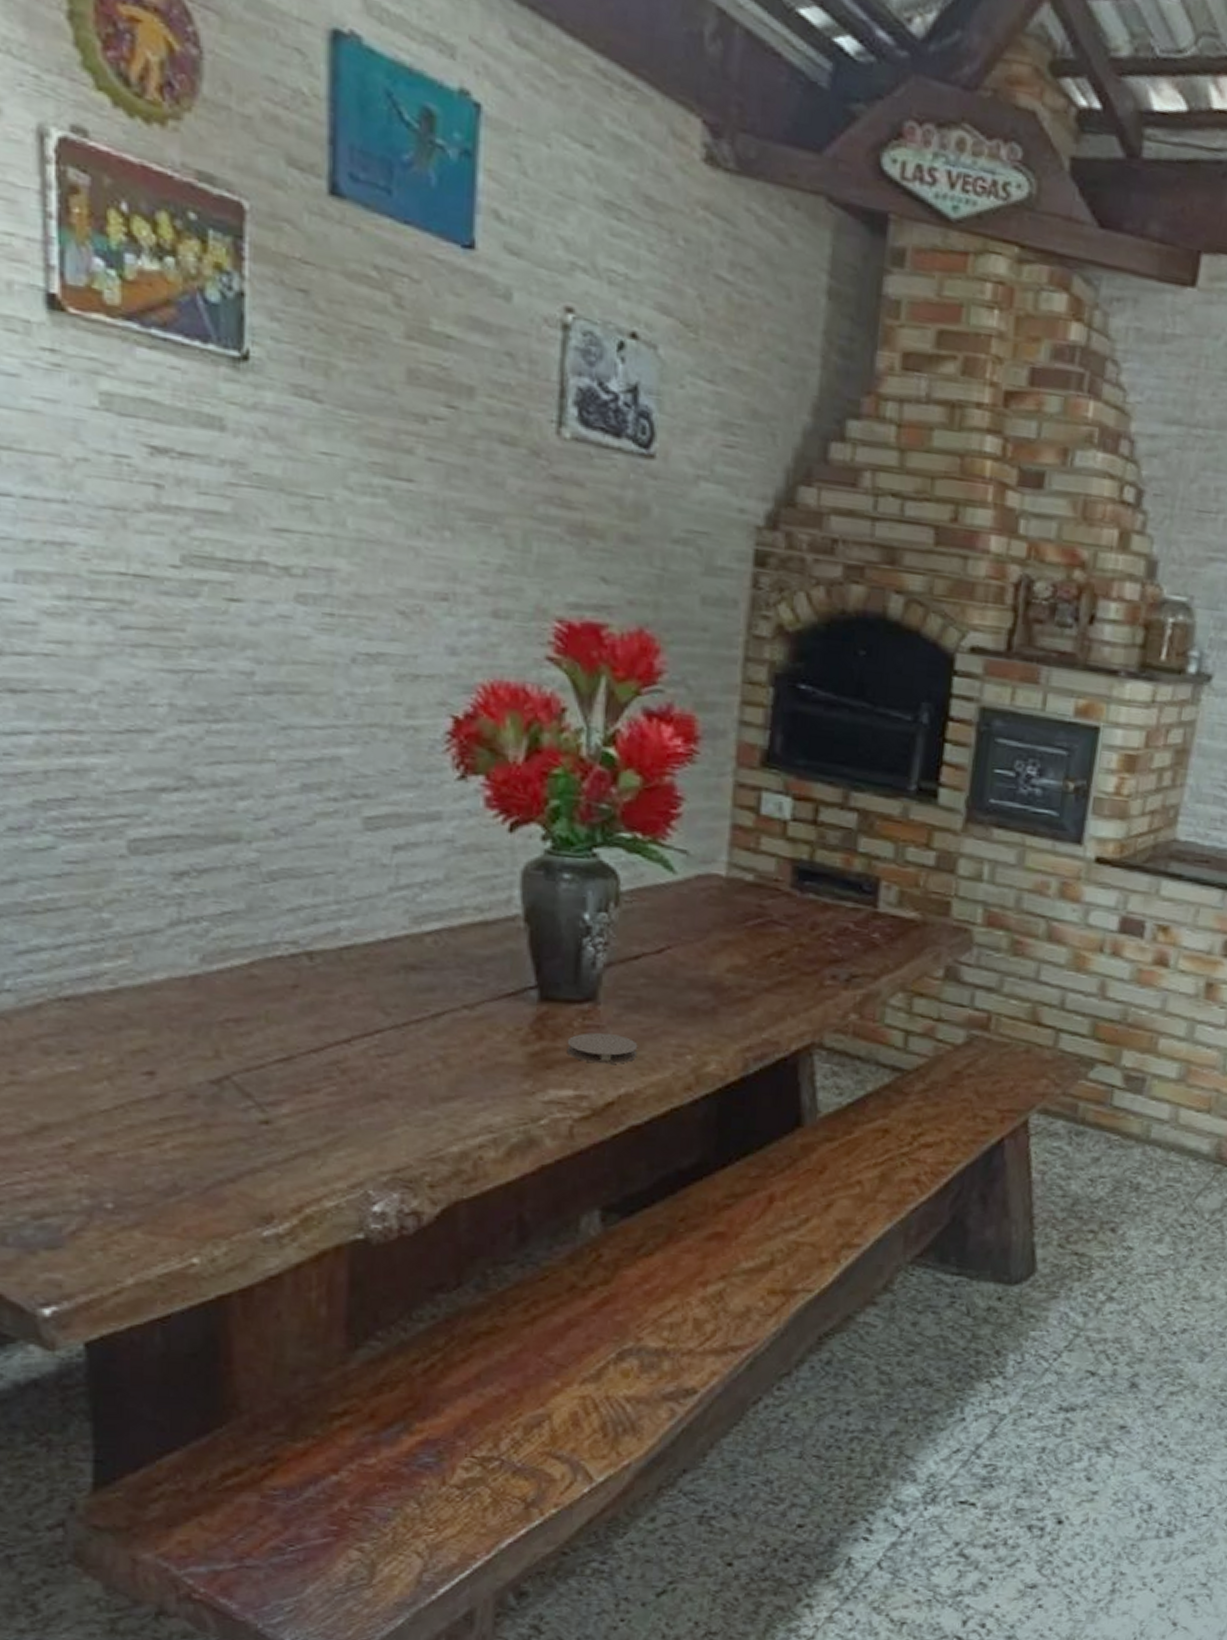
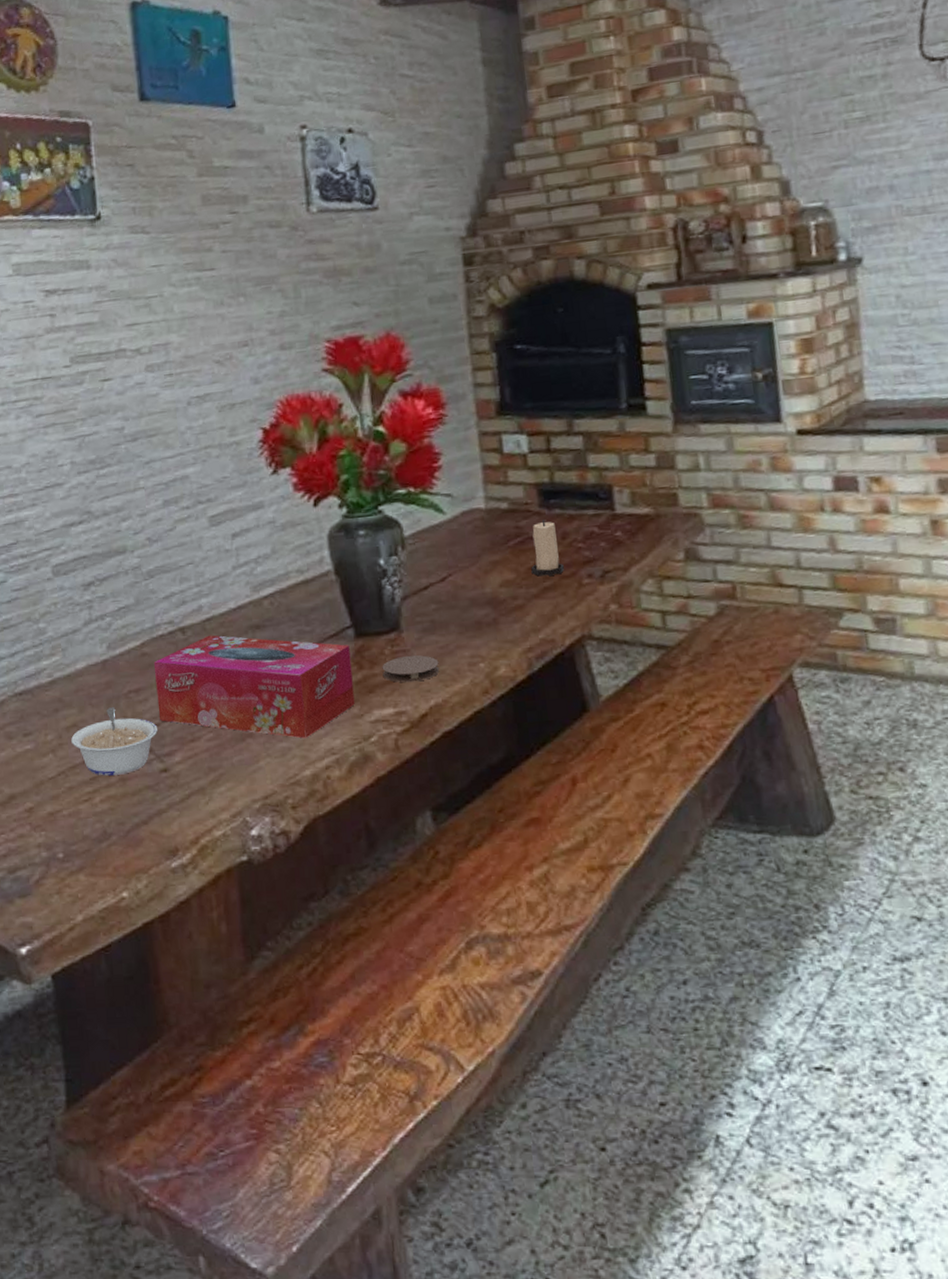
legume: none [137,1035,261,1120] -> present [71,707,157,776]
tissue box: none [264,967,530,1110] -> present [153,635,355,739]
candle: none [767,903,806,970] -> present [531,520,564,576]

